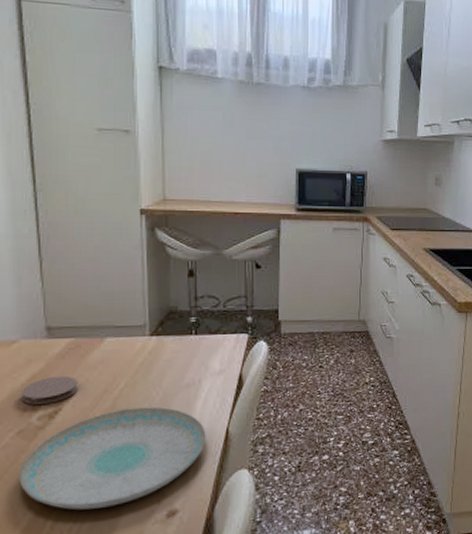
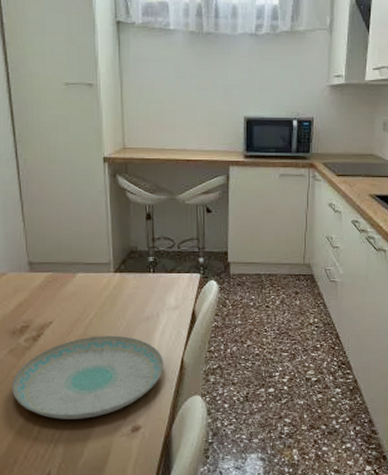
coaster: present [21,375,78,405] -> none [11,305,56,328]

